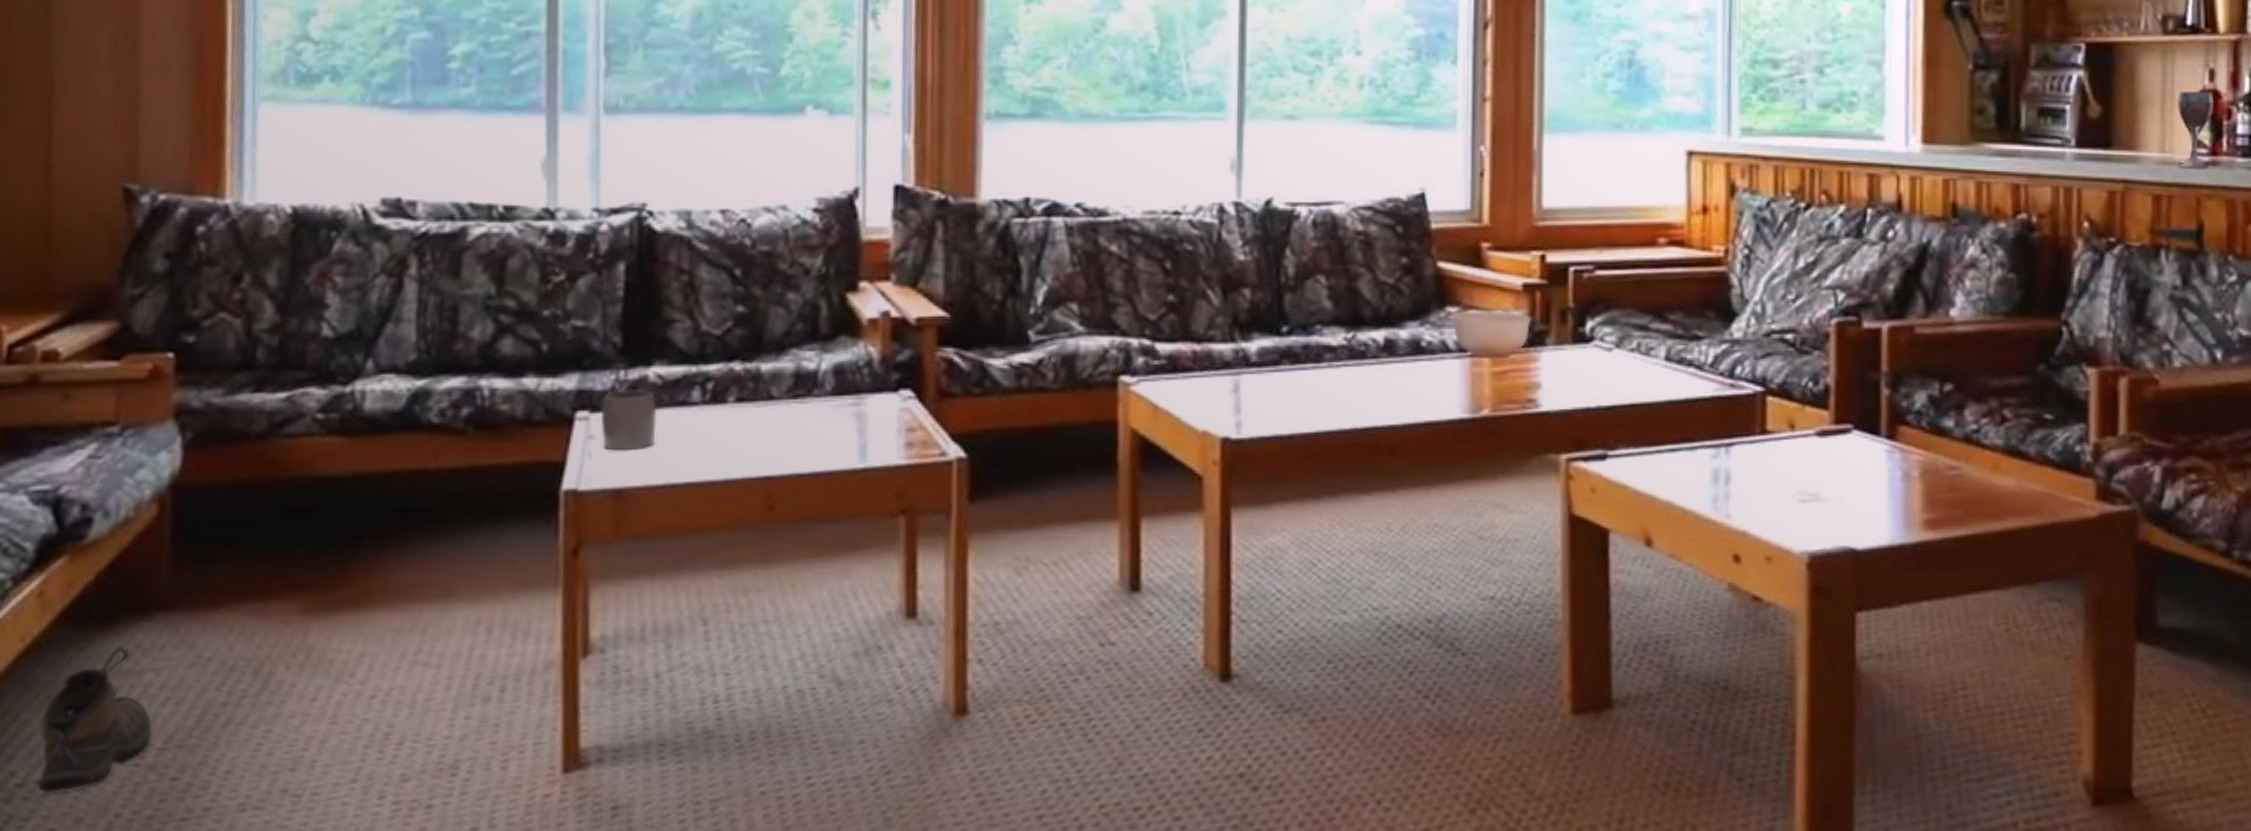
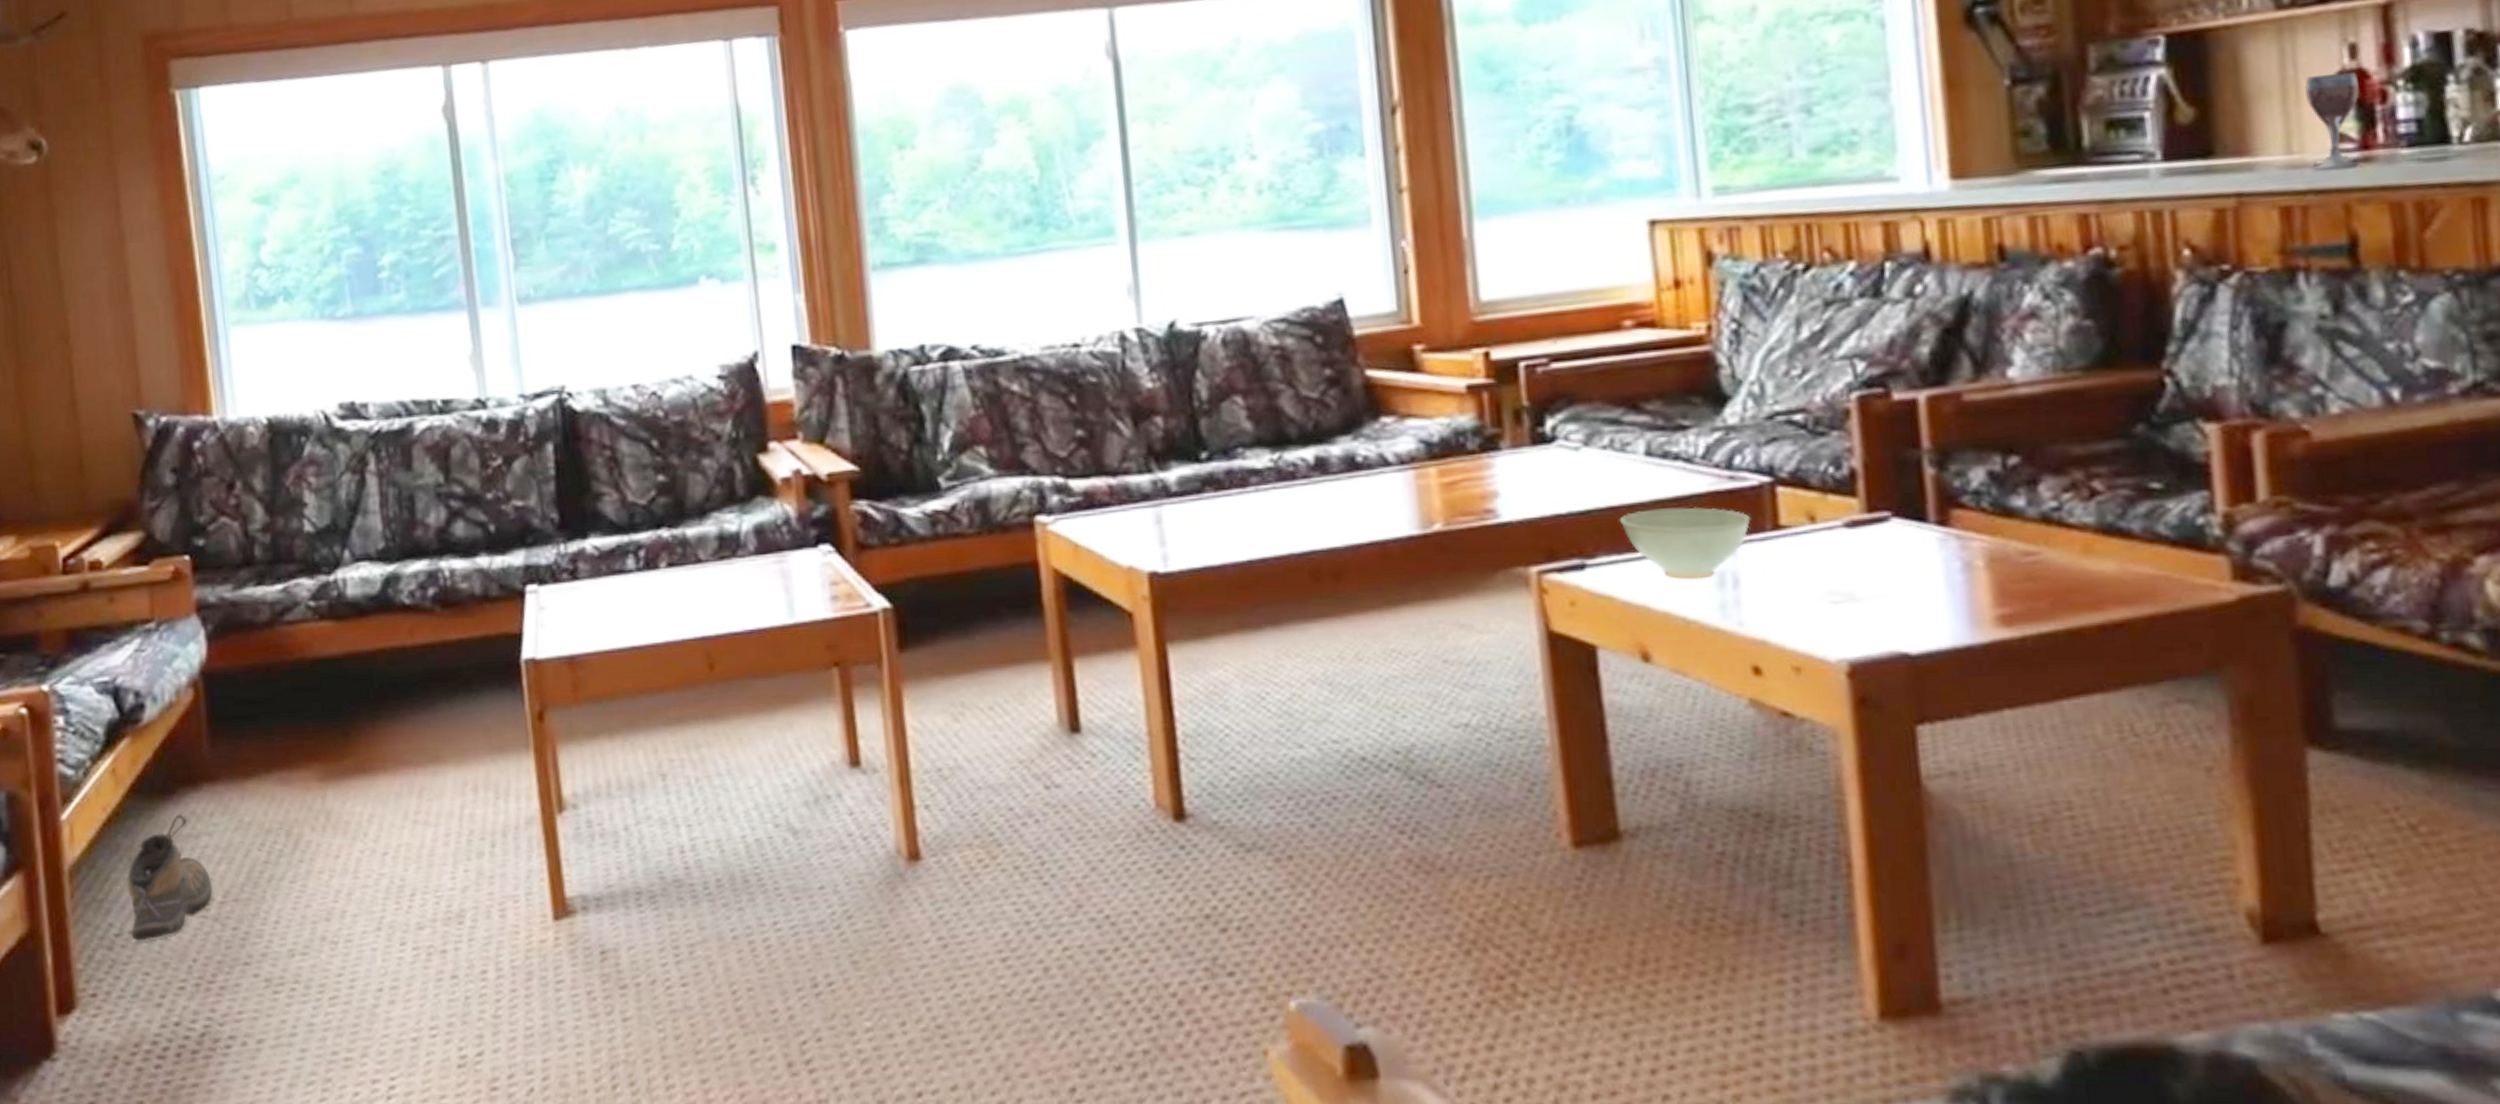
mug: present [601,390,657,451] -> none [548,561,600,620]
bowl: present [1452,311,1530,360] -> none [1388,417,1480,471]
bowl: none [1638,409,1744,474] -> present [1619,507,1751,580]

